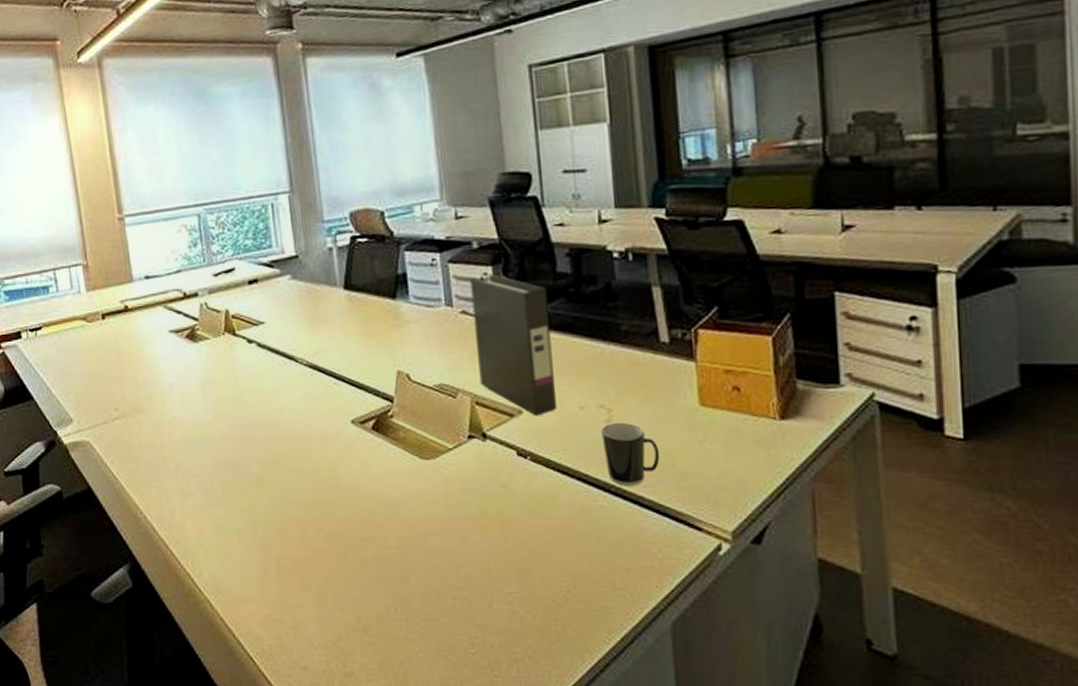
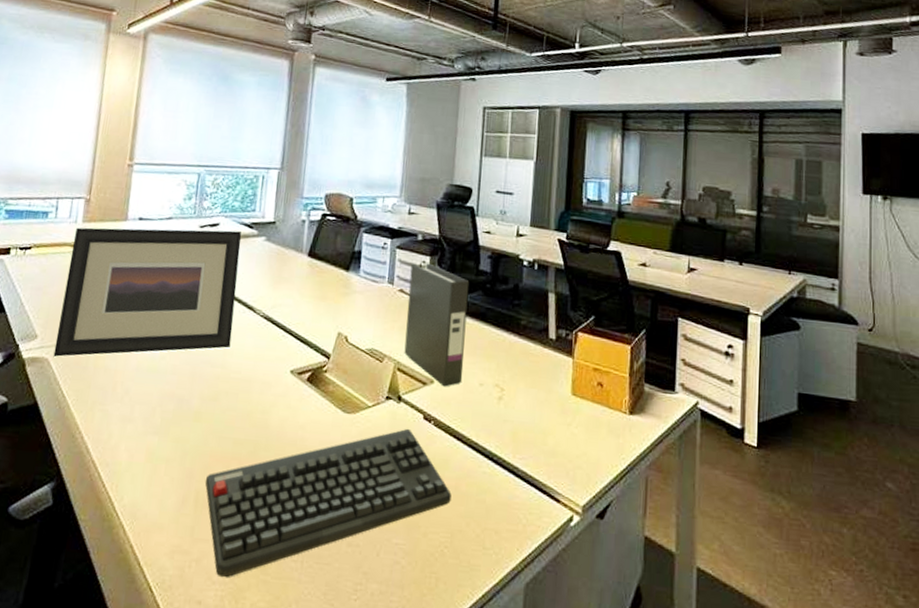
picture frame: none [82,273,278,438] -> present [53,227,242,357]
computer keyboard: none [283,467,566,643] -> present [205,428,452,578]
mug: present [601,423,660,486] -> none [493,401,536,457]

